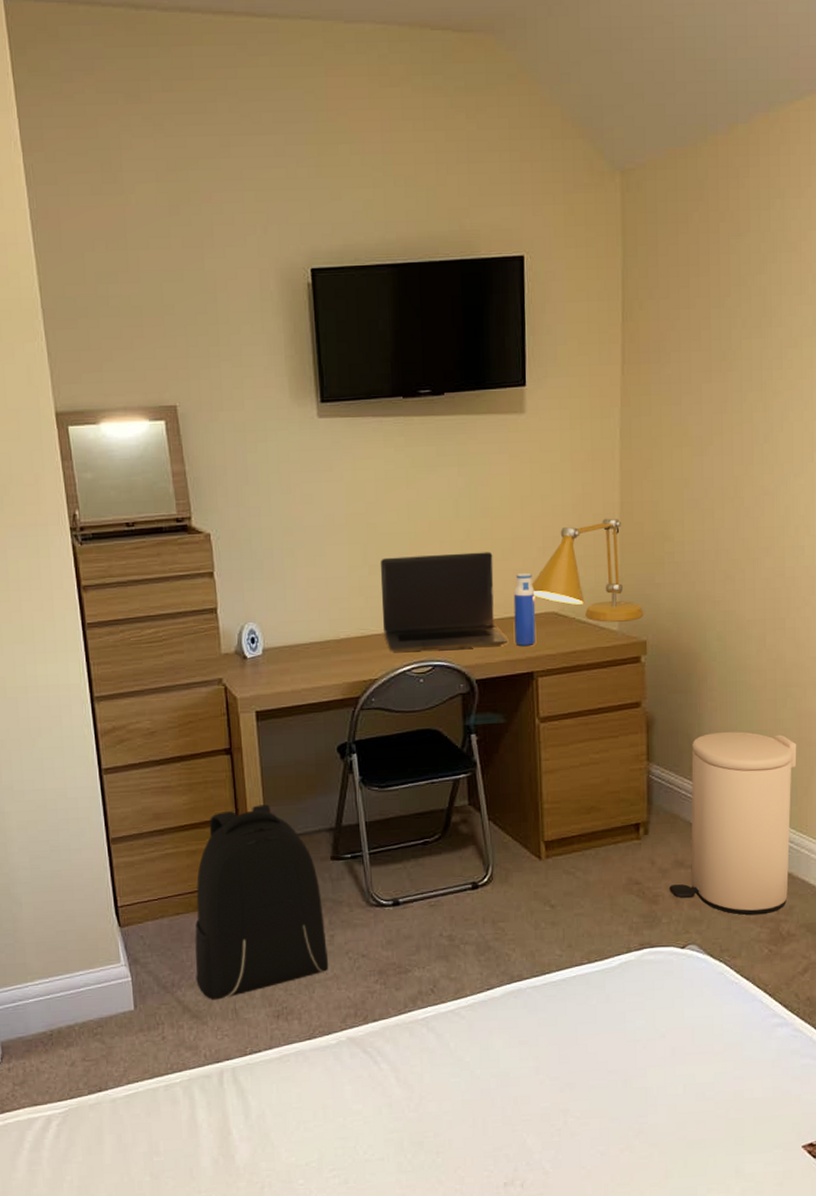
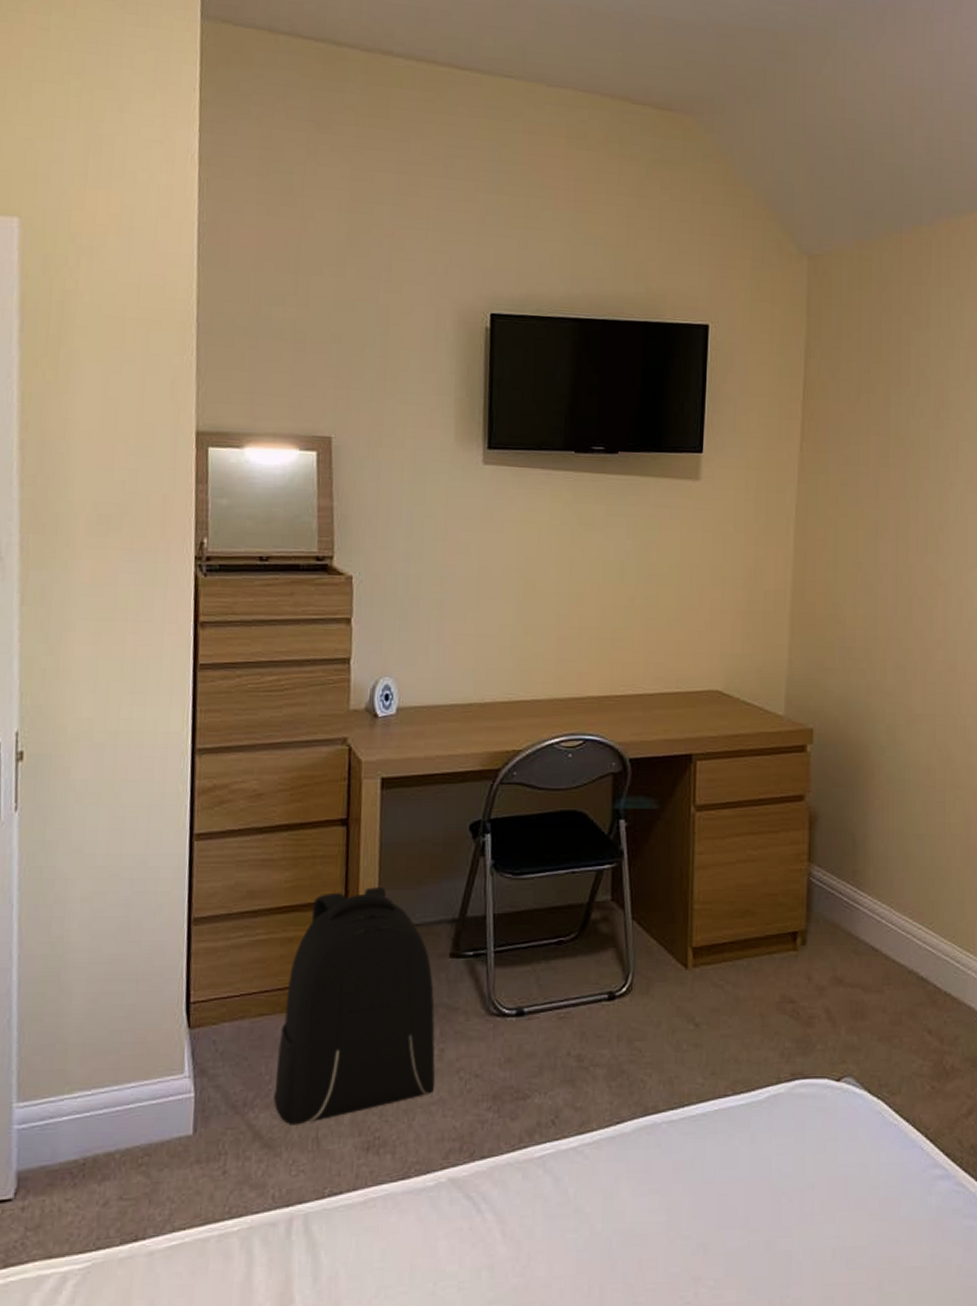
laptop computer: present [380,552,509,653] -> none [533,618,668,724]
water bottle: present [513,573,536,647] -> none [674,646,699,726]
table lamp: present [531,518,643,622] -> none [695,595,811,706]
pedal bin: present [669,731,797,915] -> none [826,835,965,1045]

